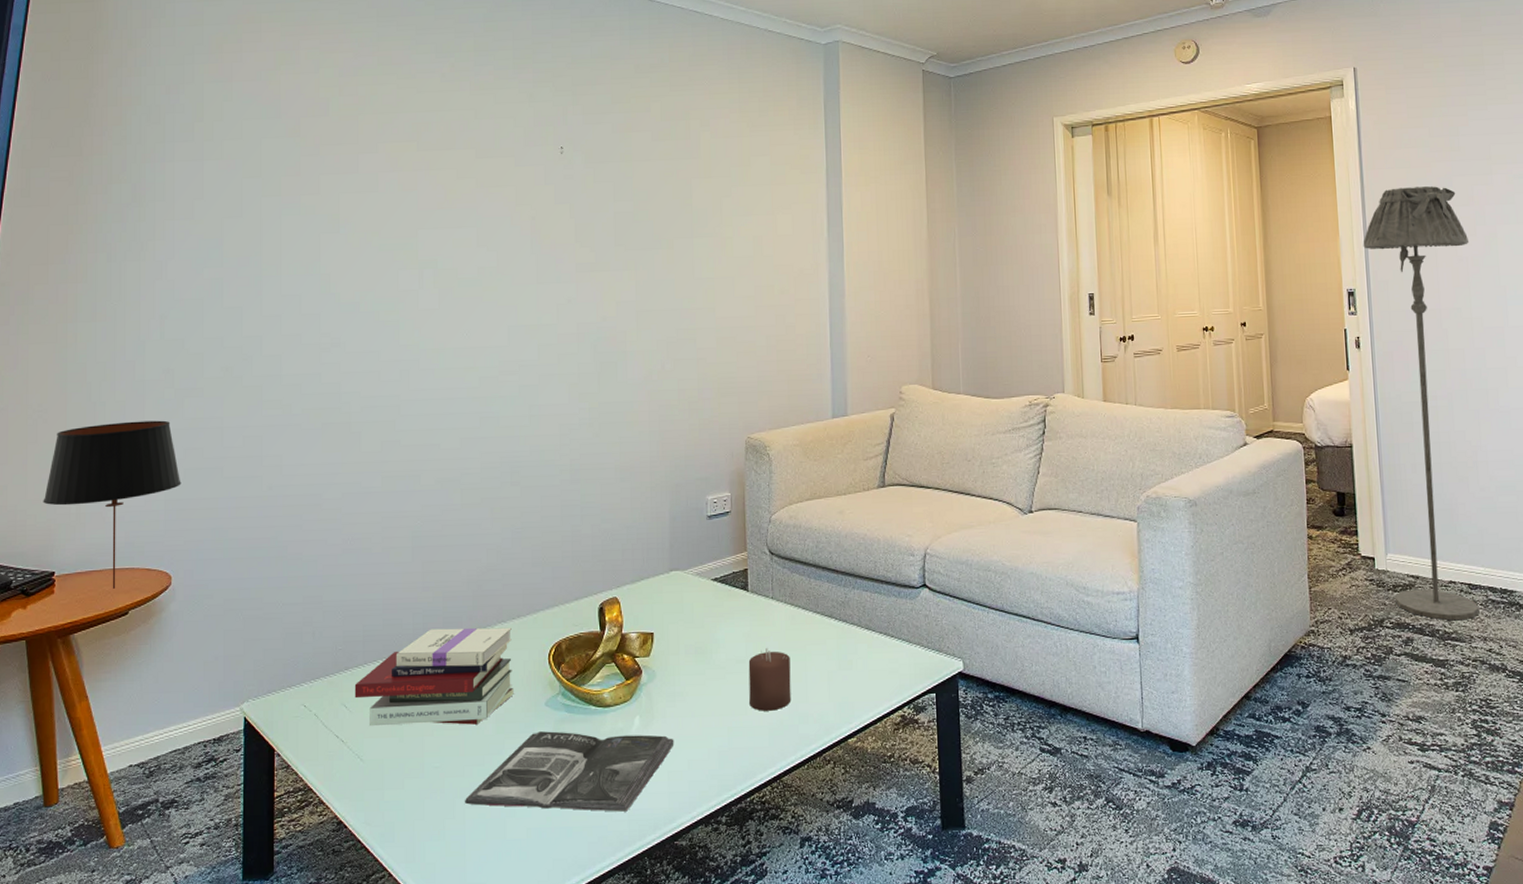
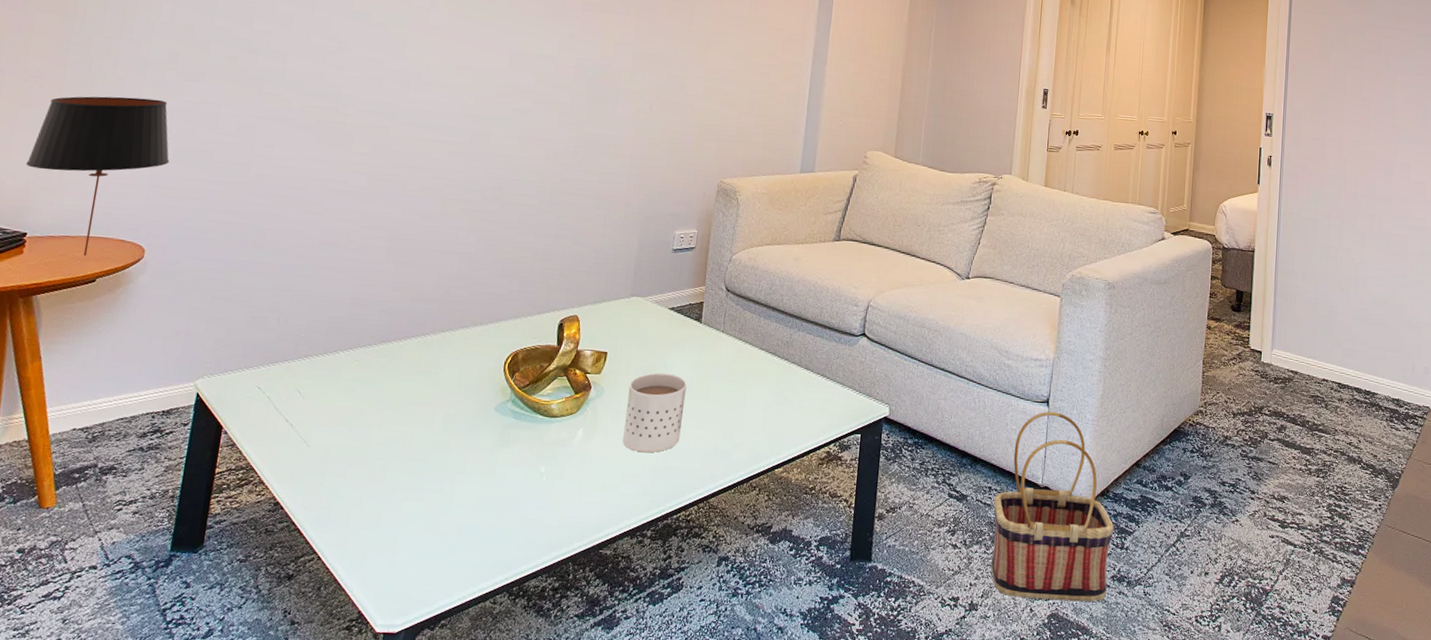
books: present [354,627,514,727] -> none [310,327,473,422]
magazine: present [464,731,674,812] -> none [402,434,613,518]
mug: none [681,648,743,735] -> present [623,372,687,453]
candle: present [748,648,791,711] -> none [688,377,732,436]
basket: none [1091,648,1230,853] -> present [991,411,1114,602]
floor lamp: present [1363,186,1480,621] -> none [1274,30,1373,415]

